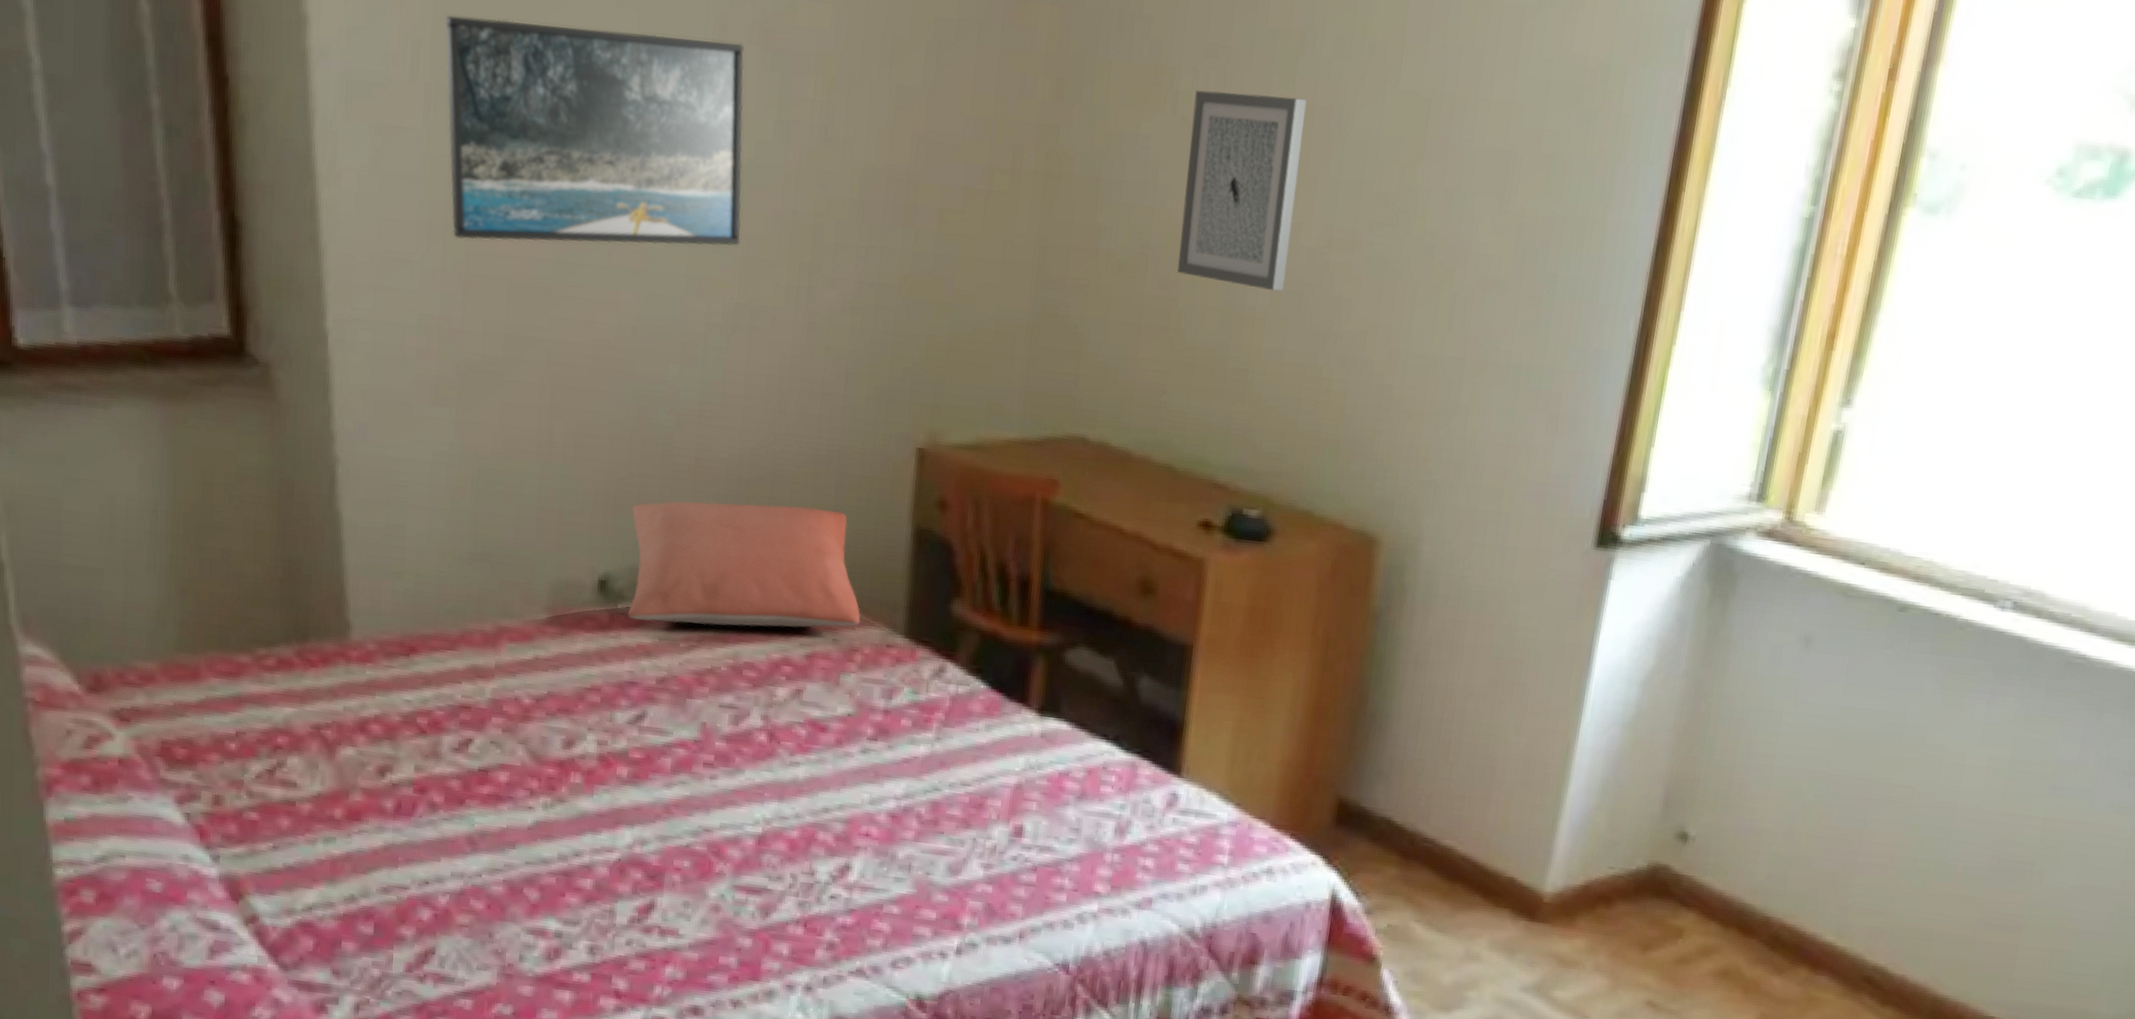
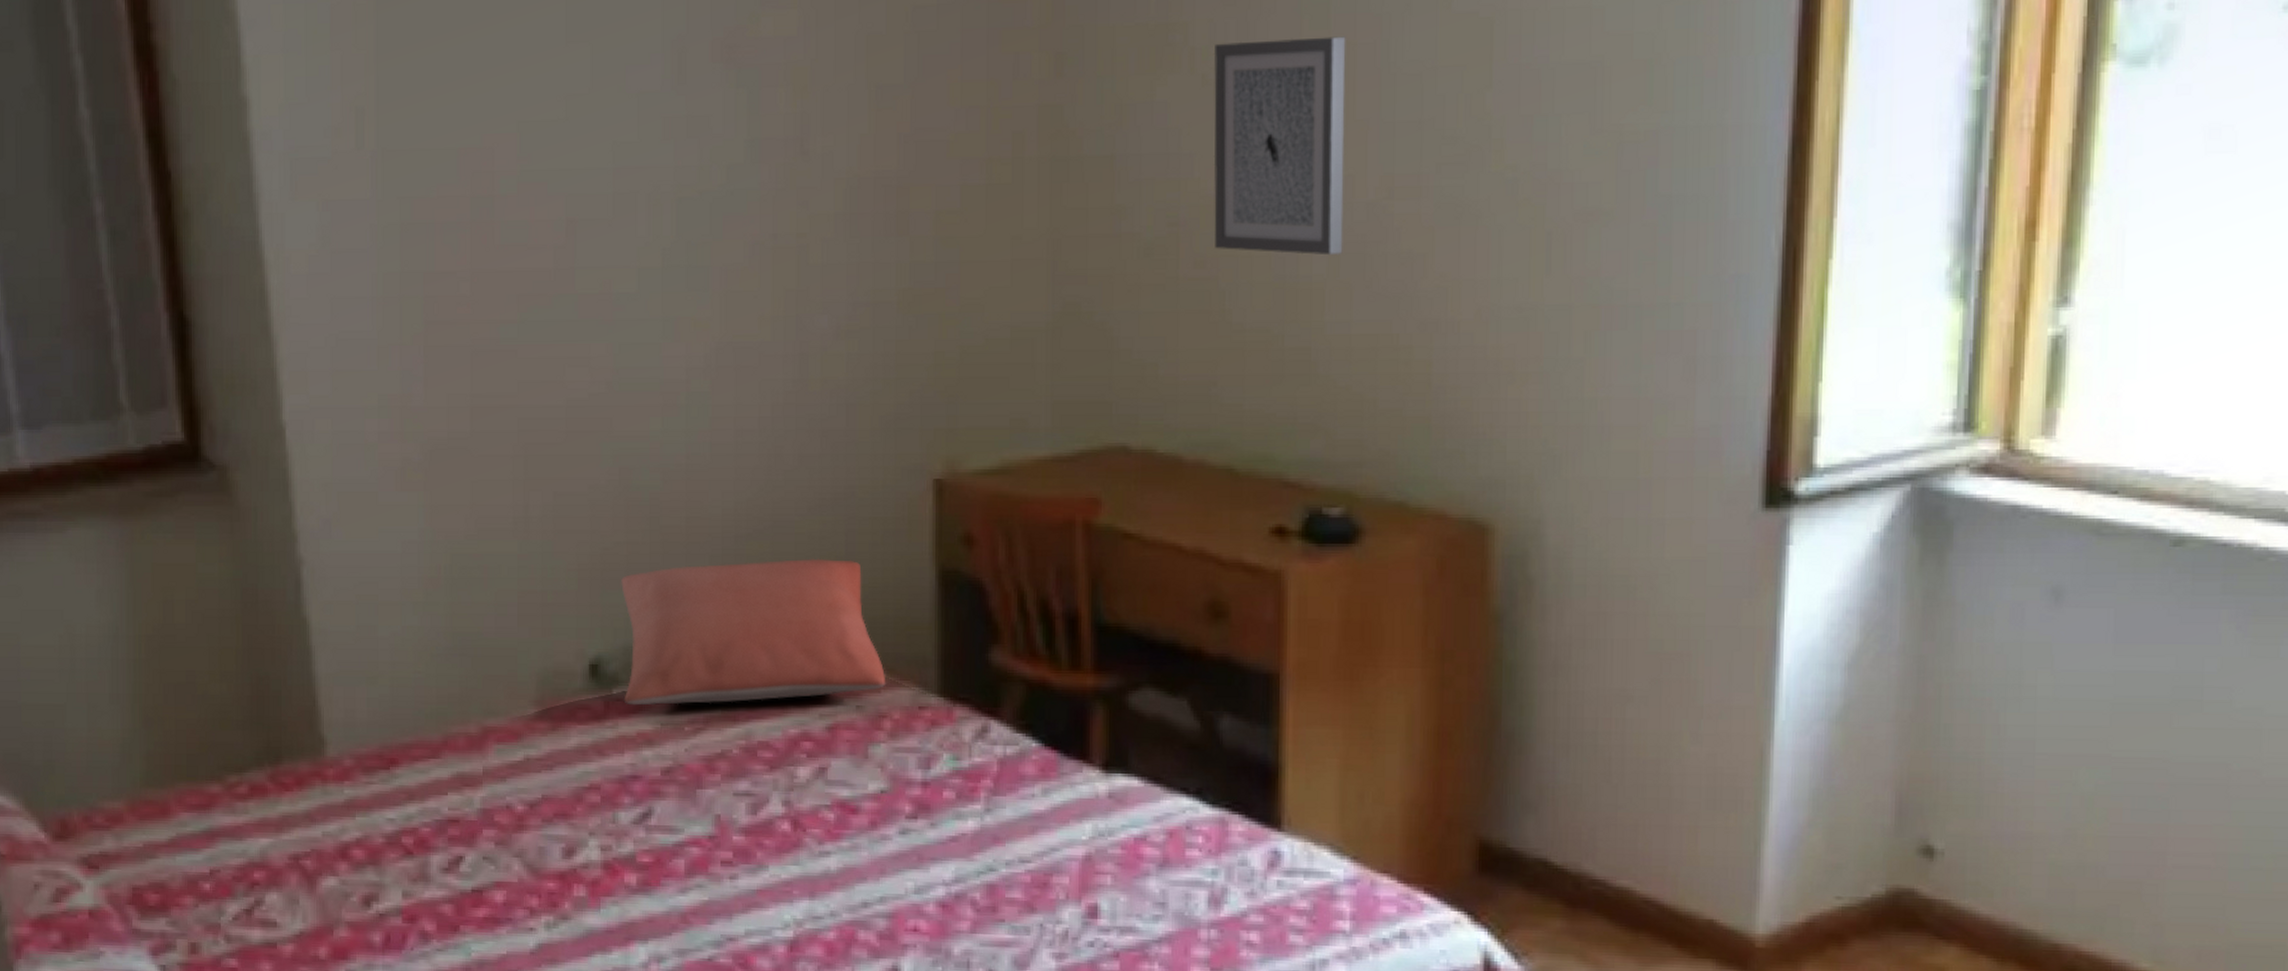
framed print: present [445,15,744,246] -> none [388,64,717,310]

